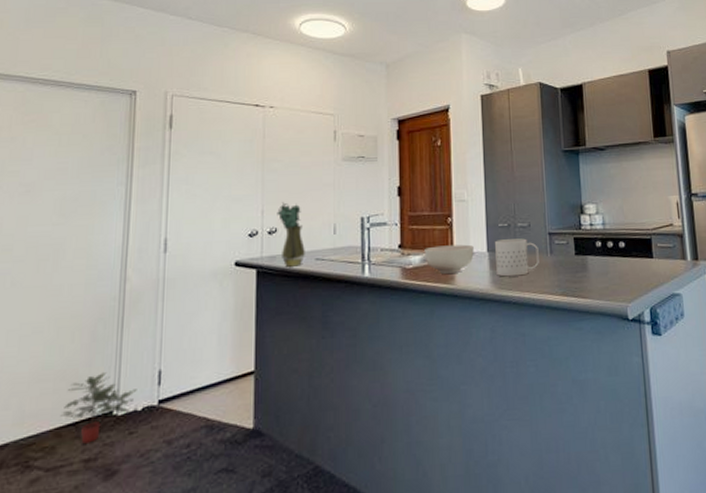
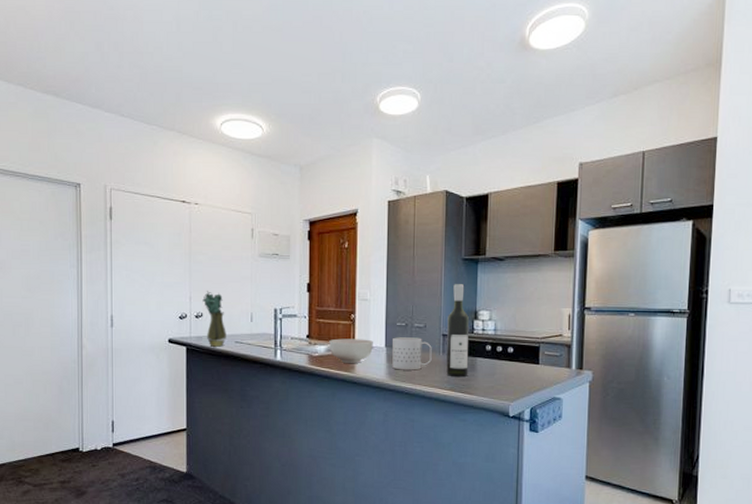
potted plant: present [60,372,137,444] -> none [41,418,96,470]
bottle: none [552,177,580,279] -> present [446,284,470,376]

